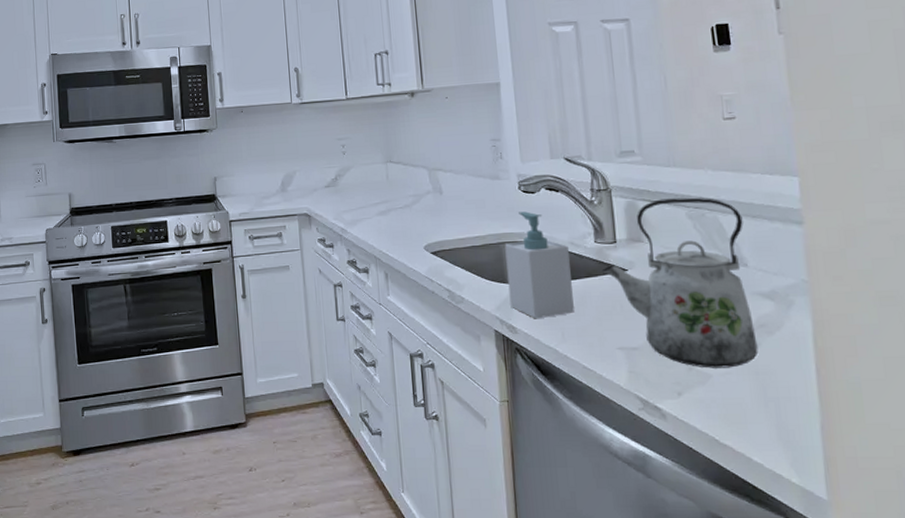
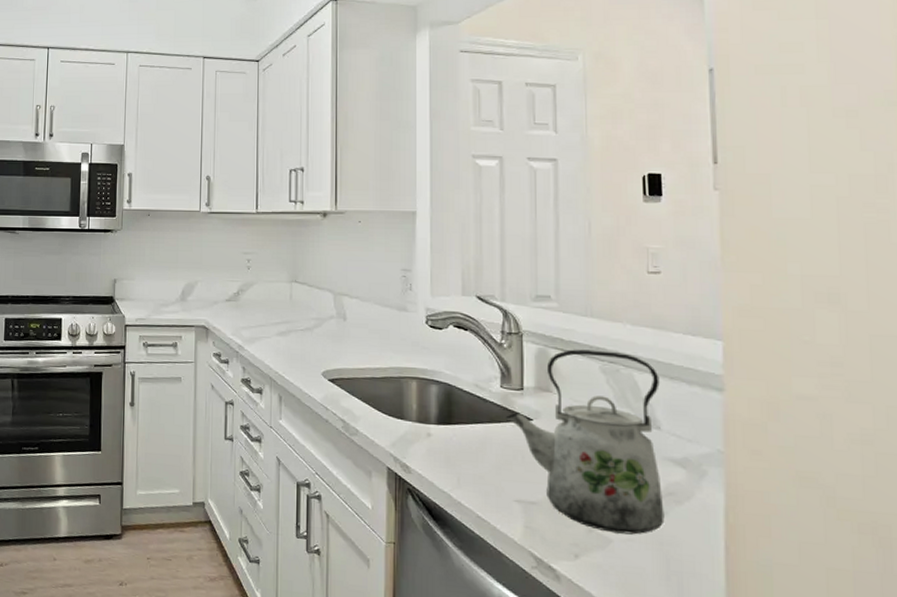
soap bottle: present [505,211,574,319] -> none [406,347,473,461]

